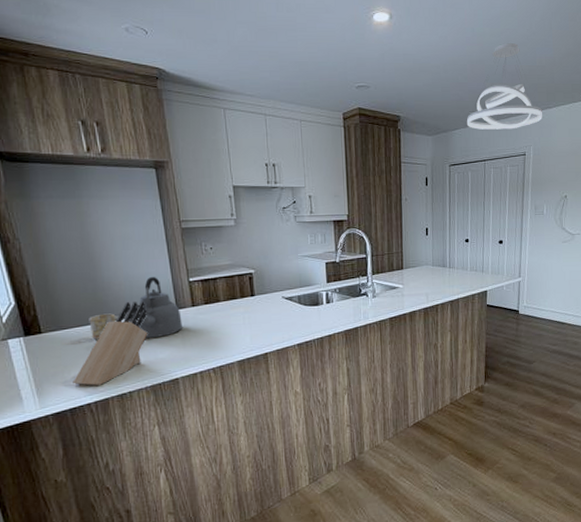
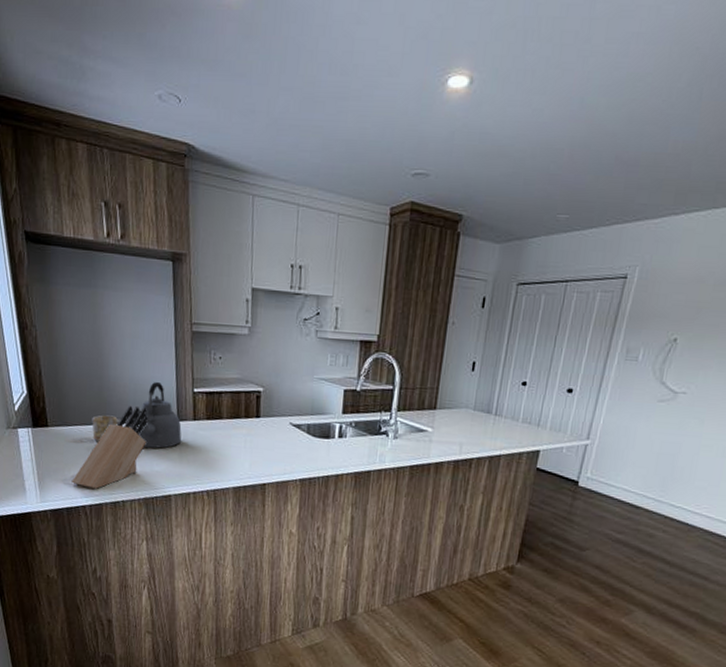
pendant light: present [466,43,543,130] -> none [550,120,665,242]

